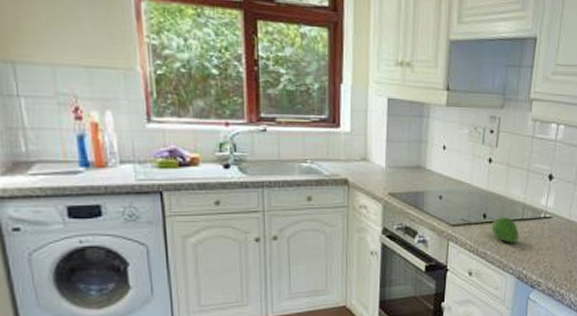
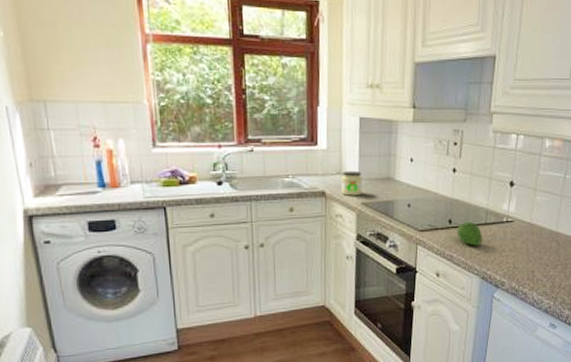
jar: none [366,157,390,185] -> present [341,170,363,196]

